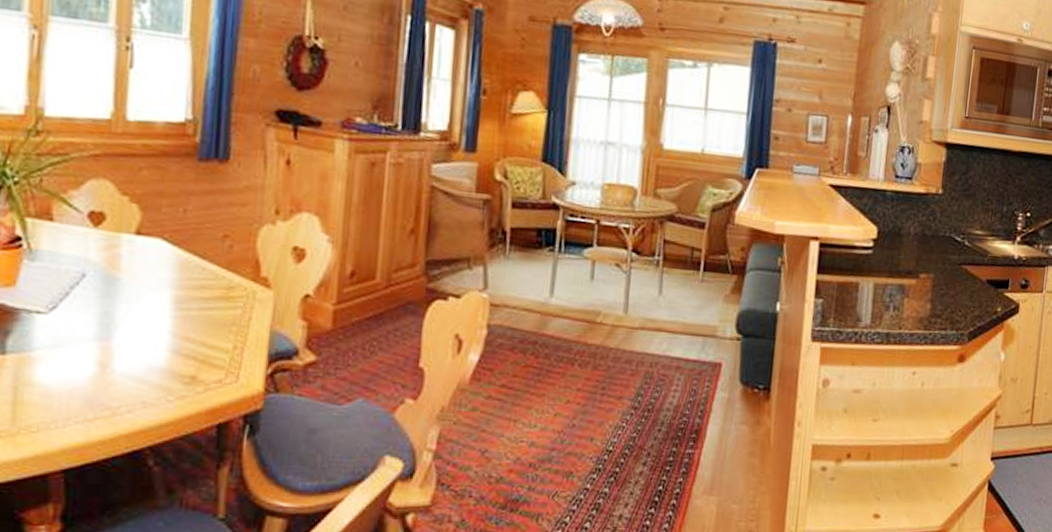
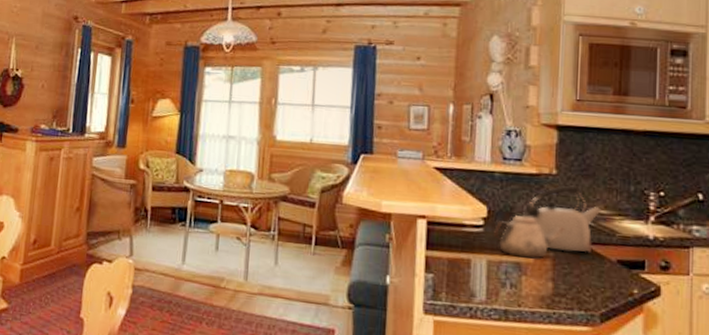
teapot: none [882,233,945,281] -> present [494,212,564,259]
kettle: none [909,205,978,274] -> present [523,185,602,254]

